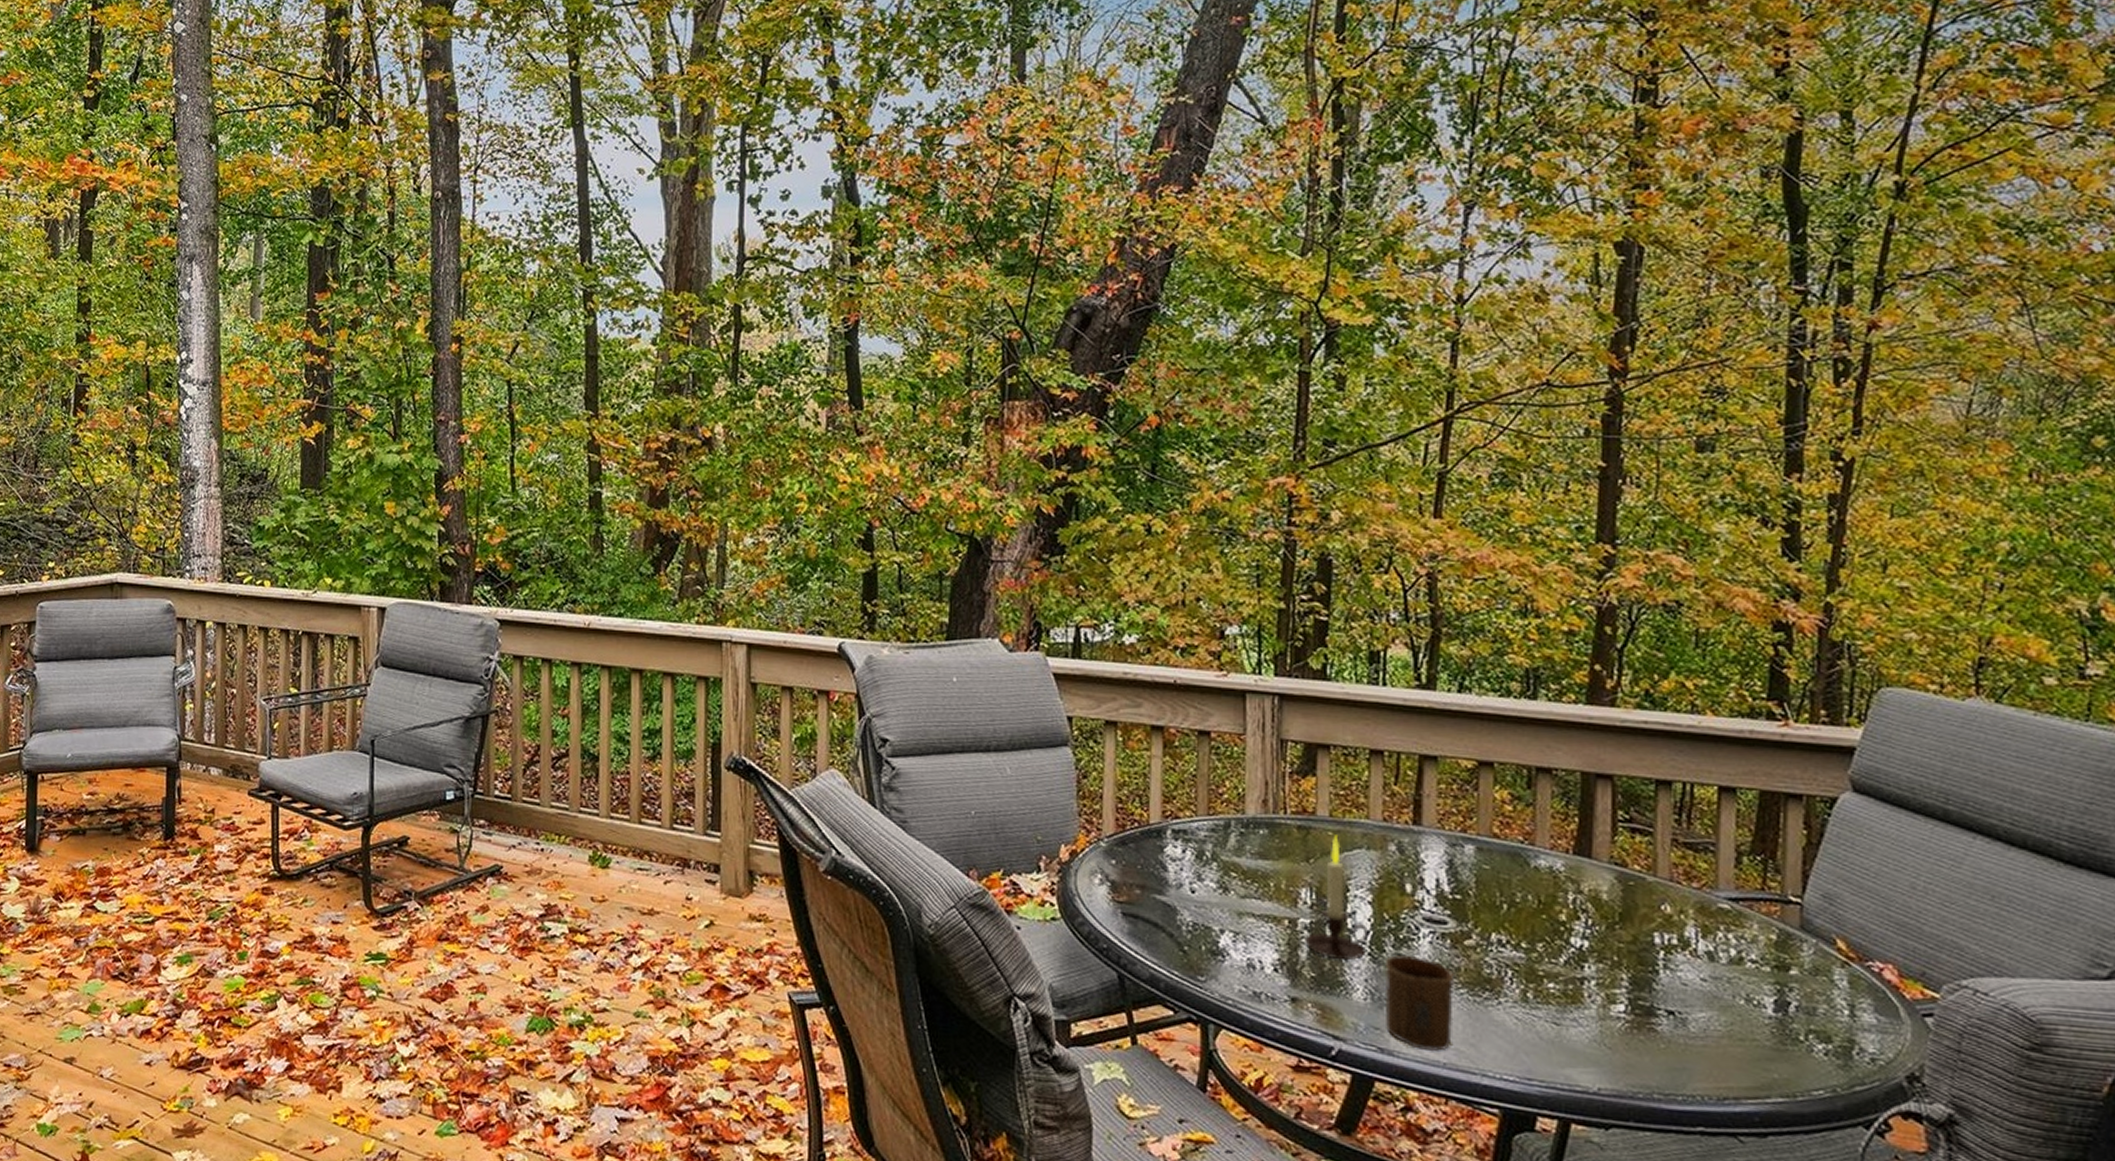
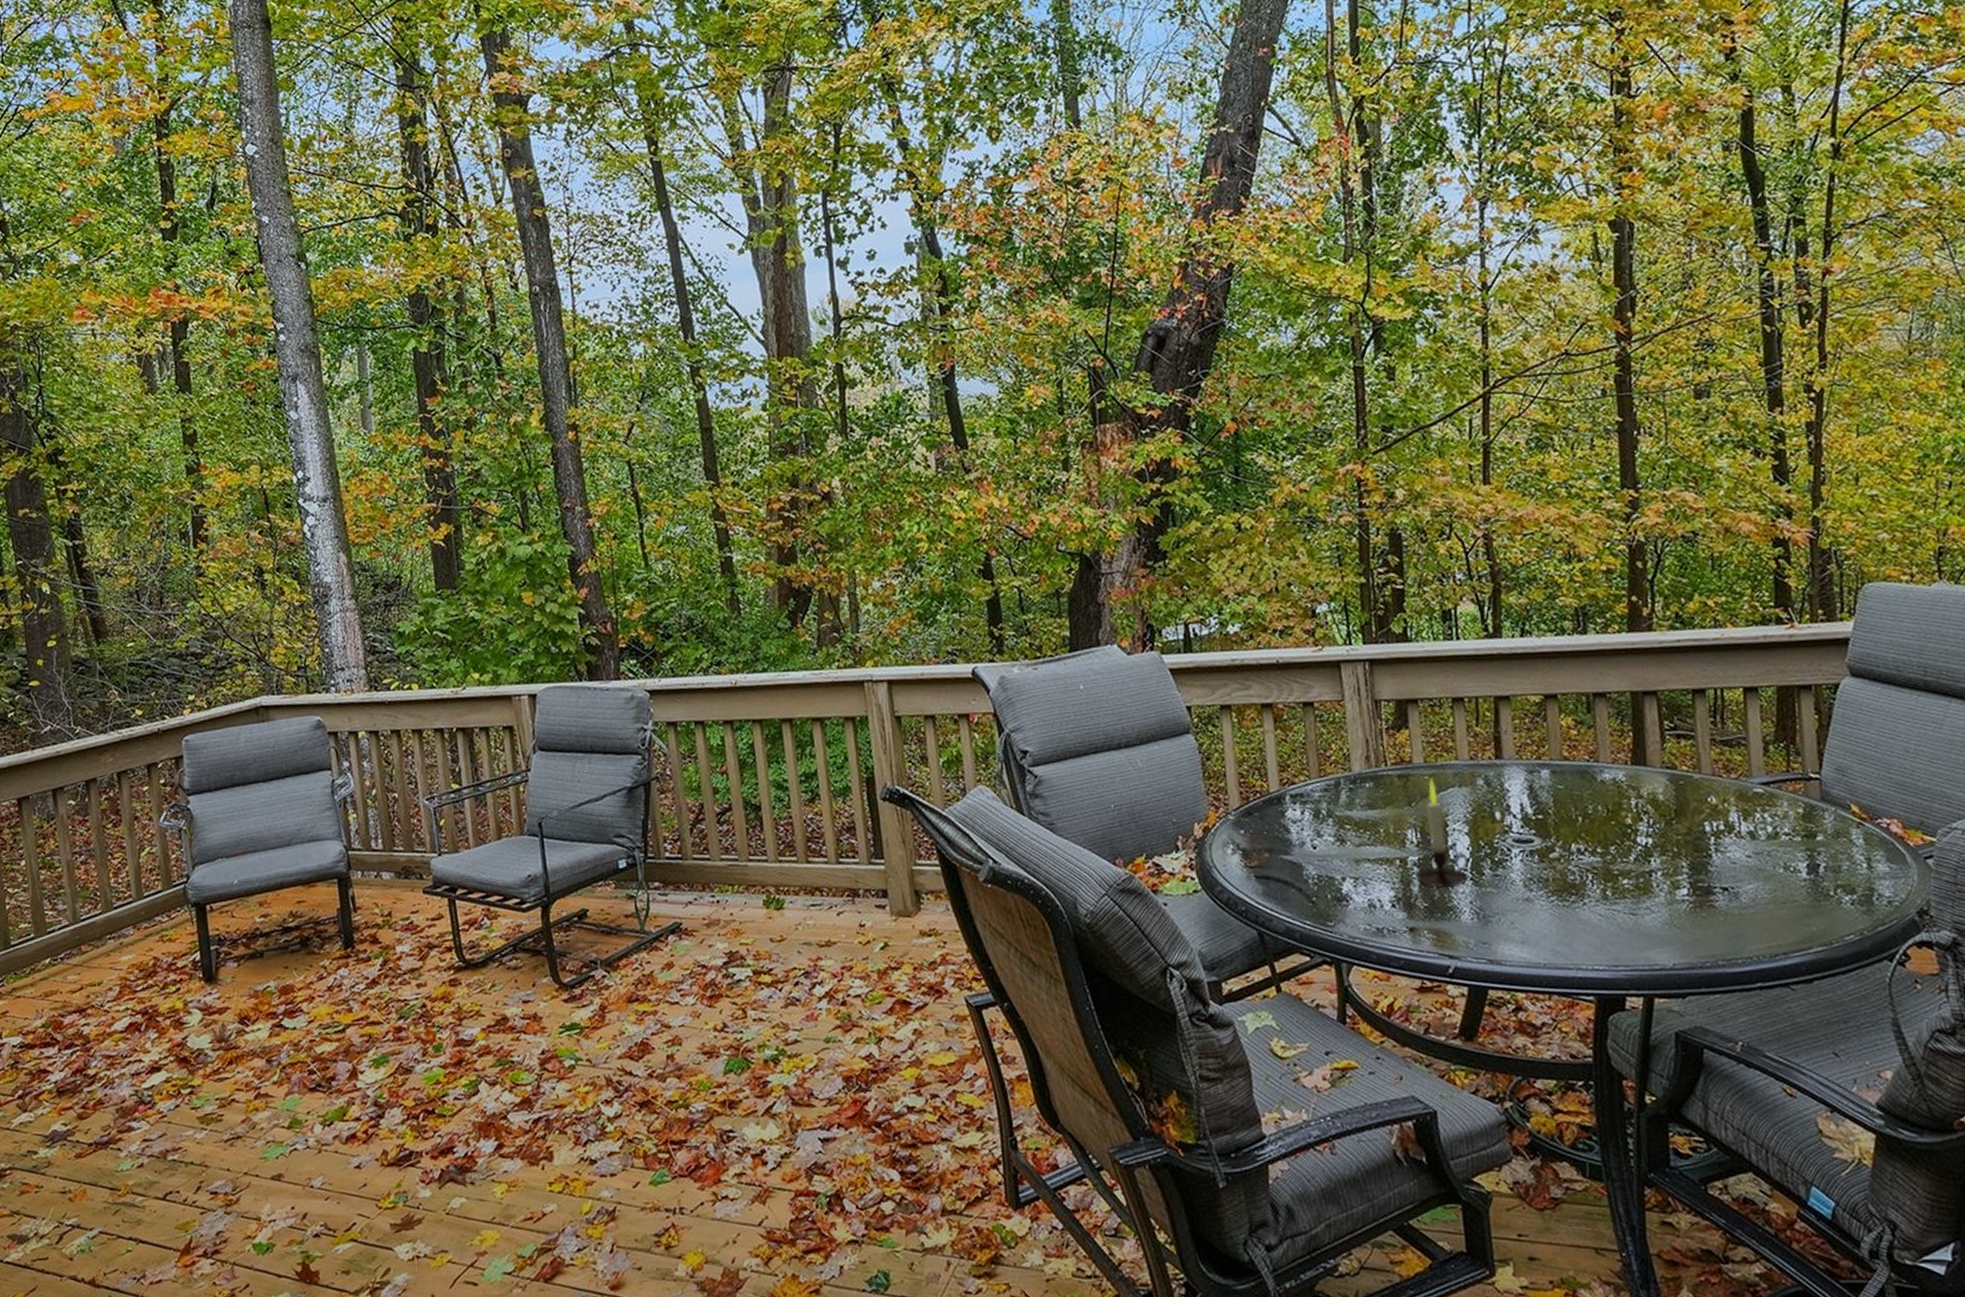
cup: present [1384,955,1455,1052] -> none [1485,874,1549,956]

